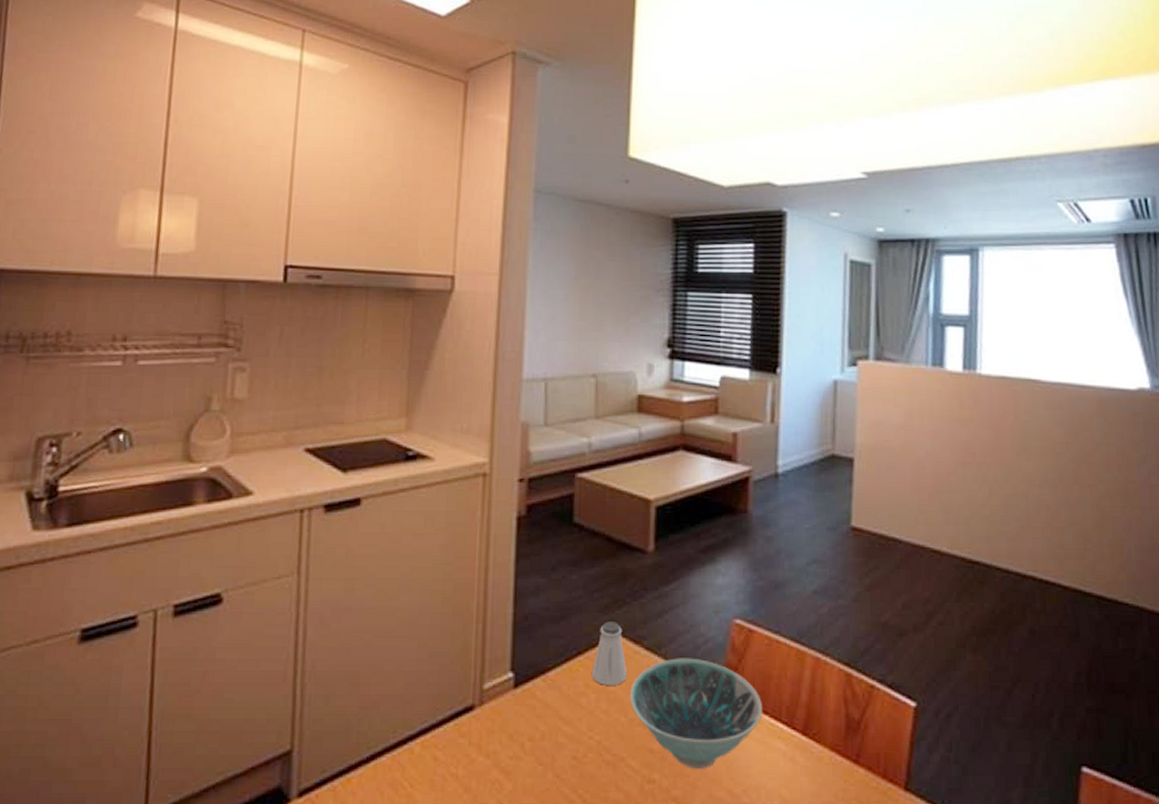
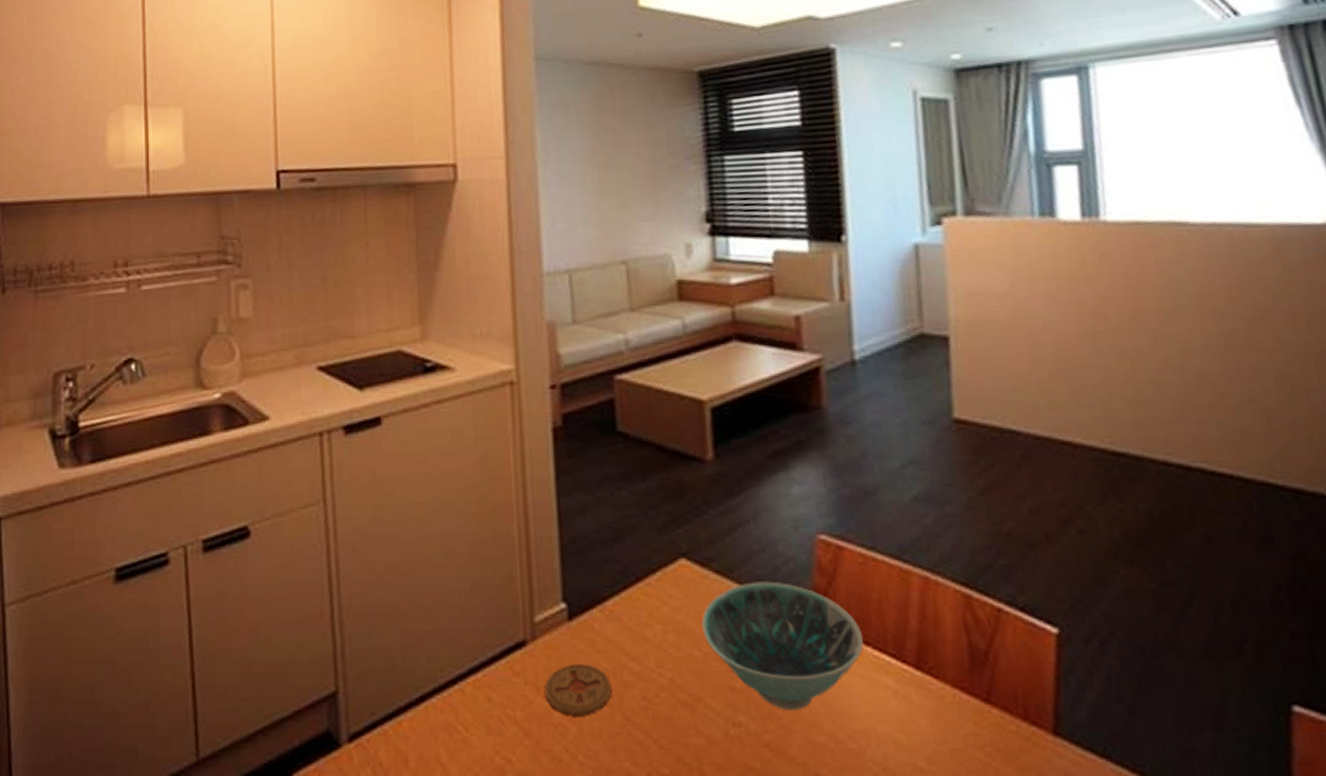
coaster: none [486,727,547,774] -> present [544,664,612,716]
saltshaker: present [591,622,628,685] -> none [654,542,697,615]

